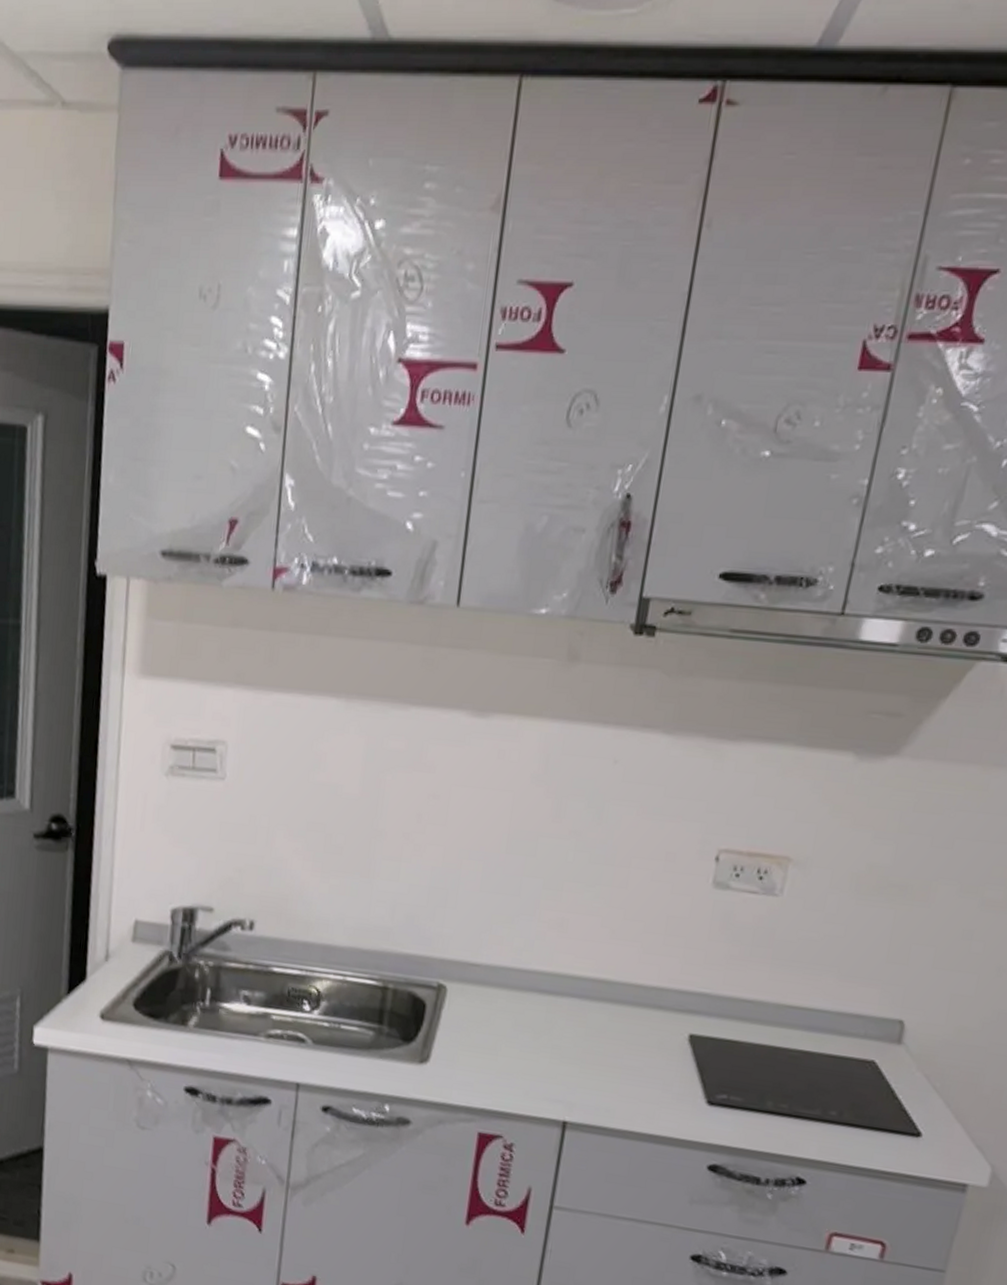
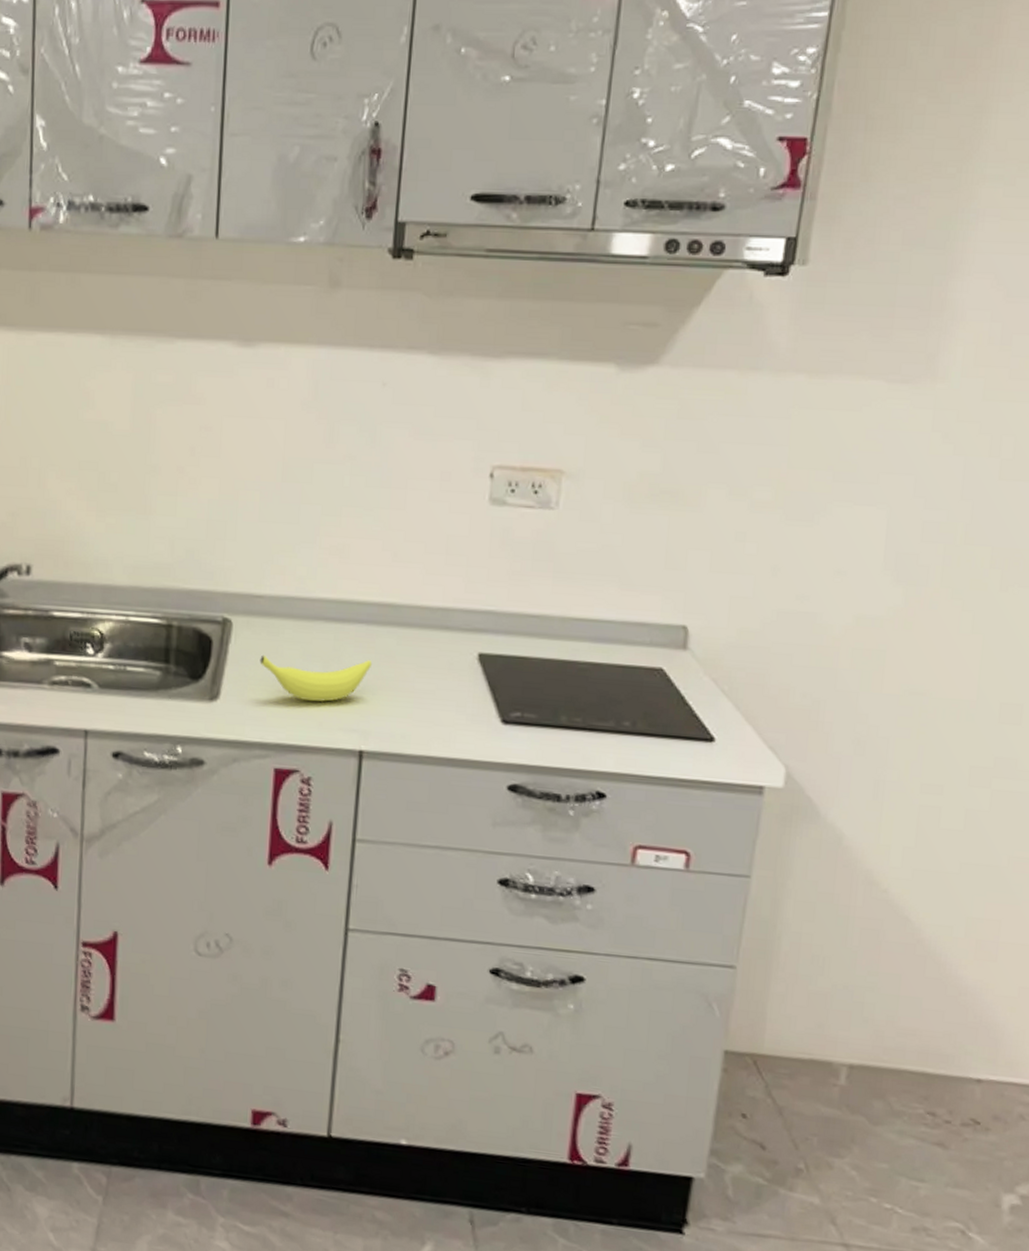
banana: none [471,1022,583,1072] -> present [259,655,373,702]

